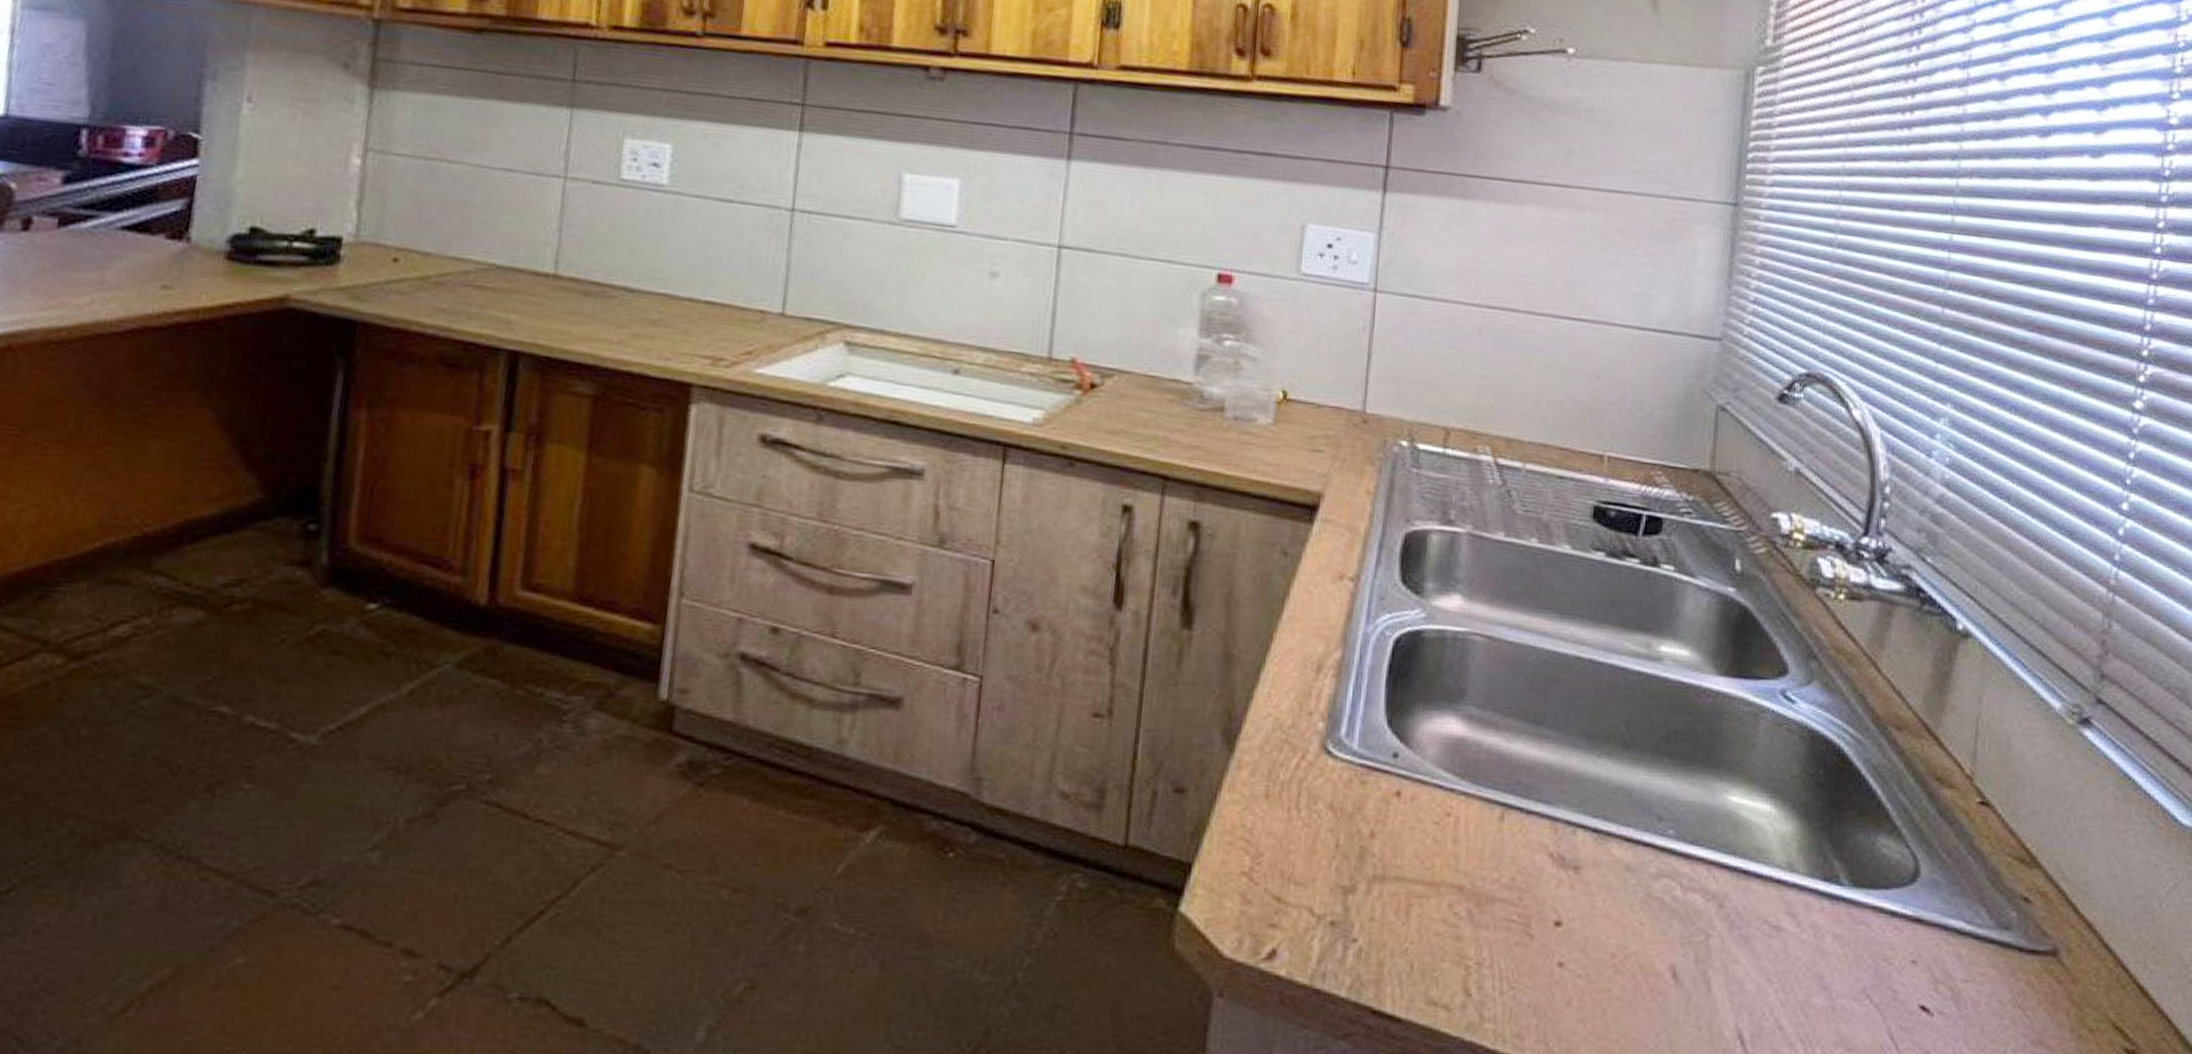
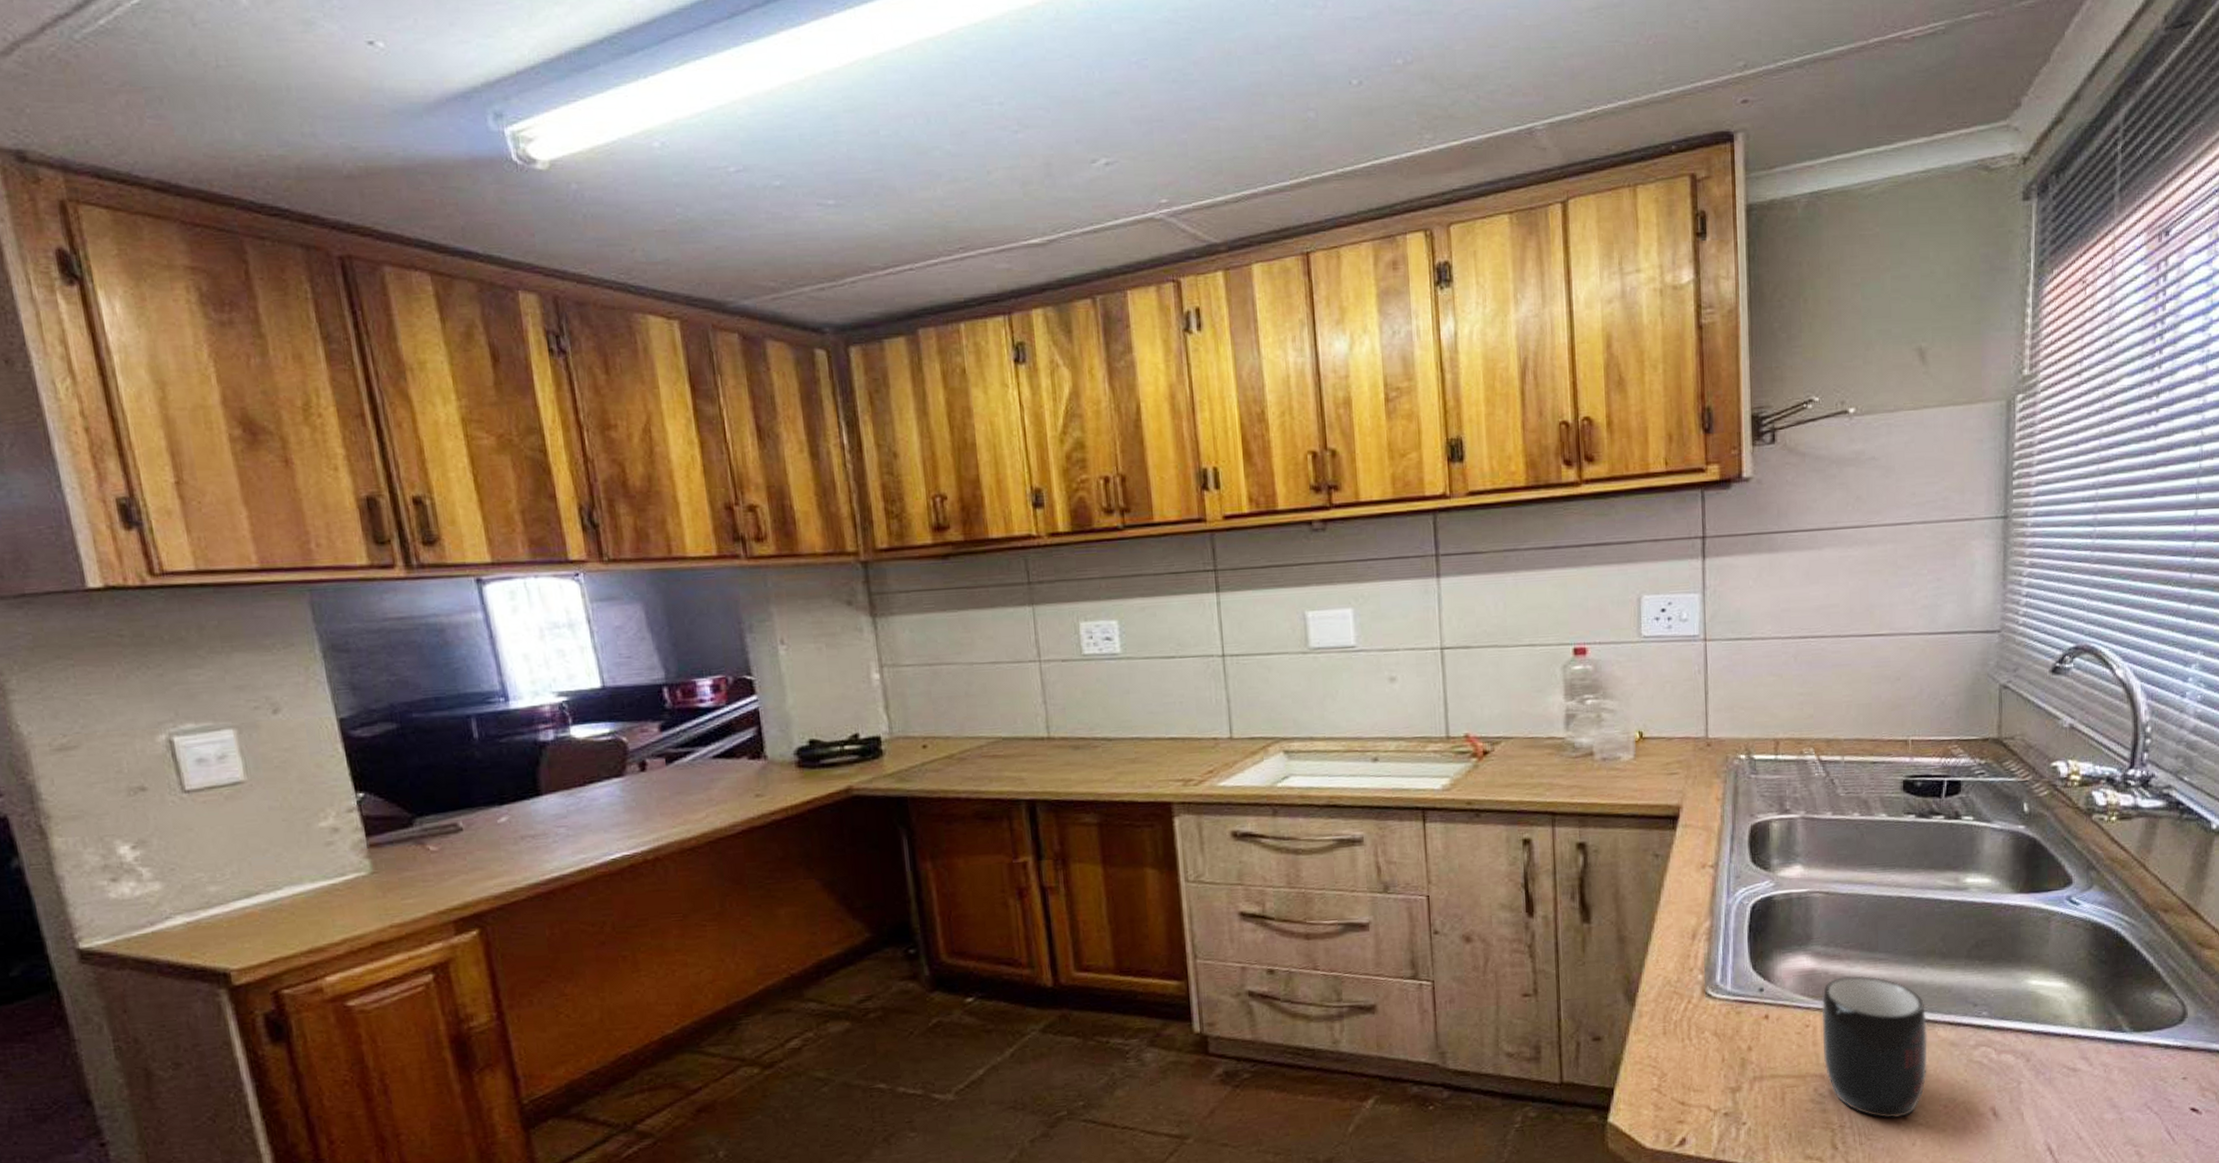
mug: none [1464,754,1599,962] -> present [1821,975,1928,1118]

